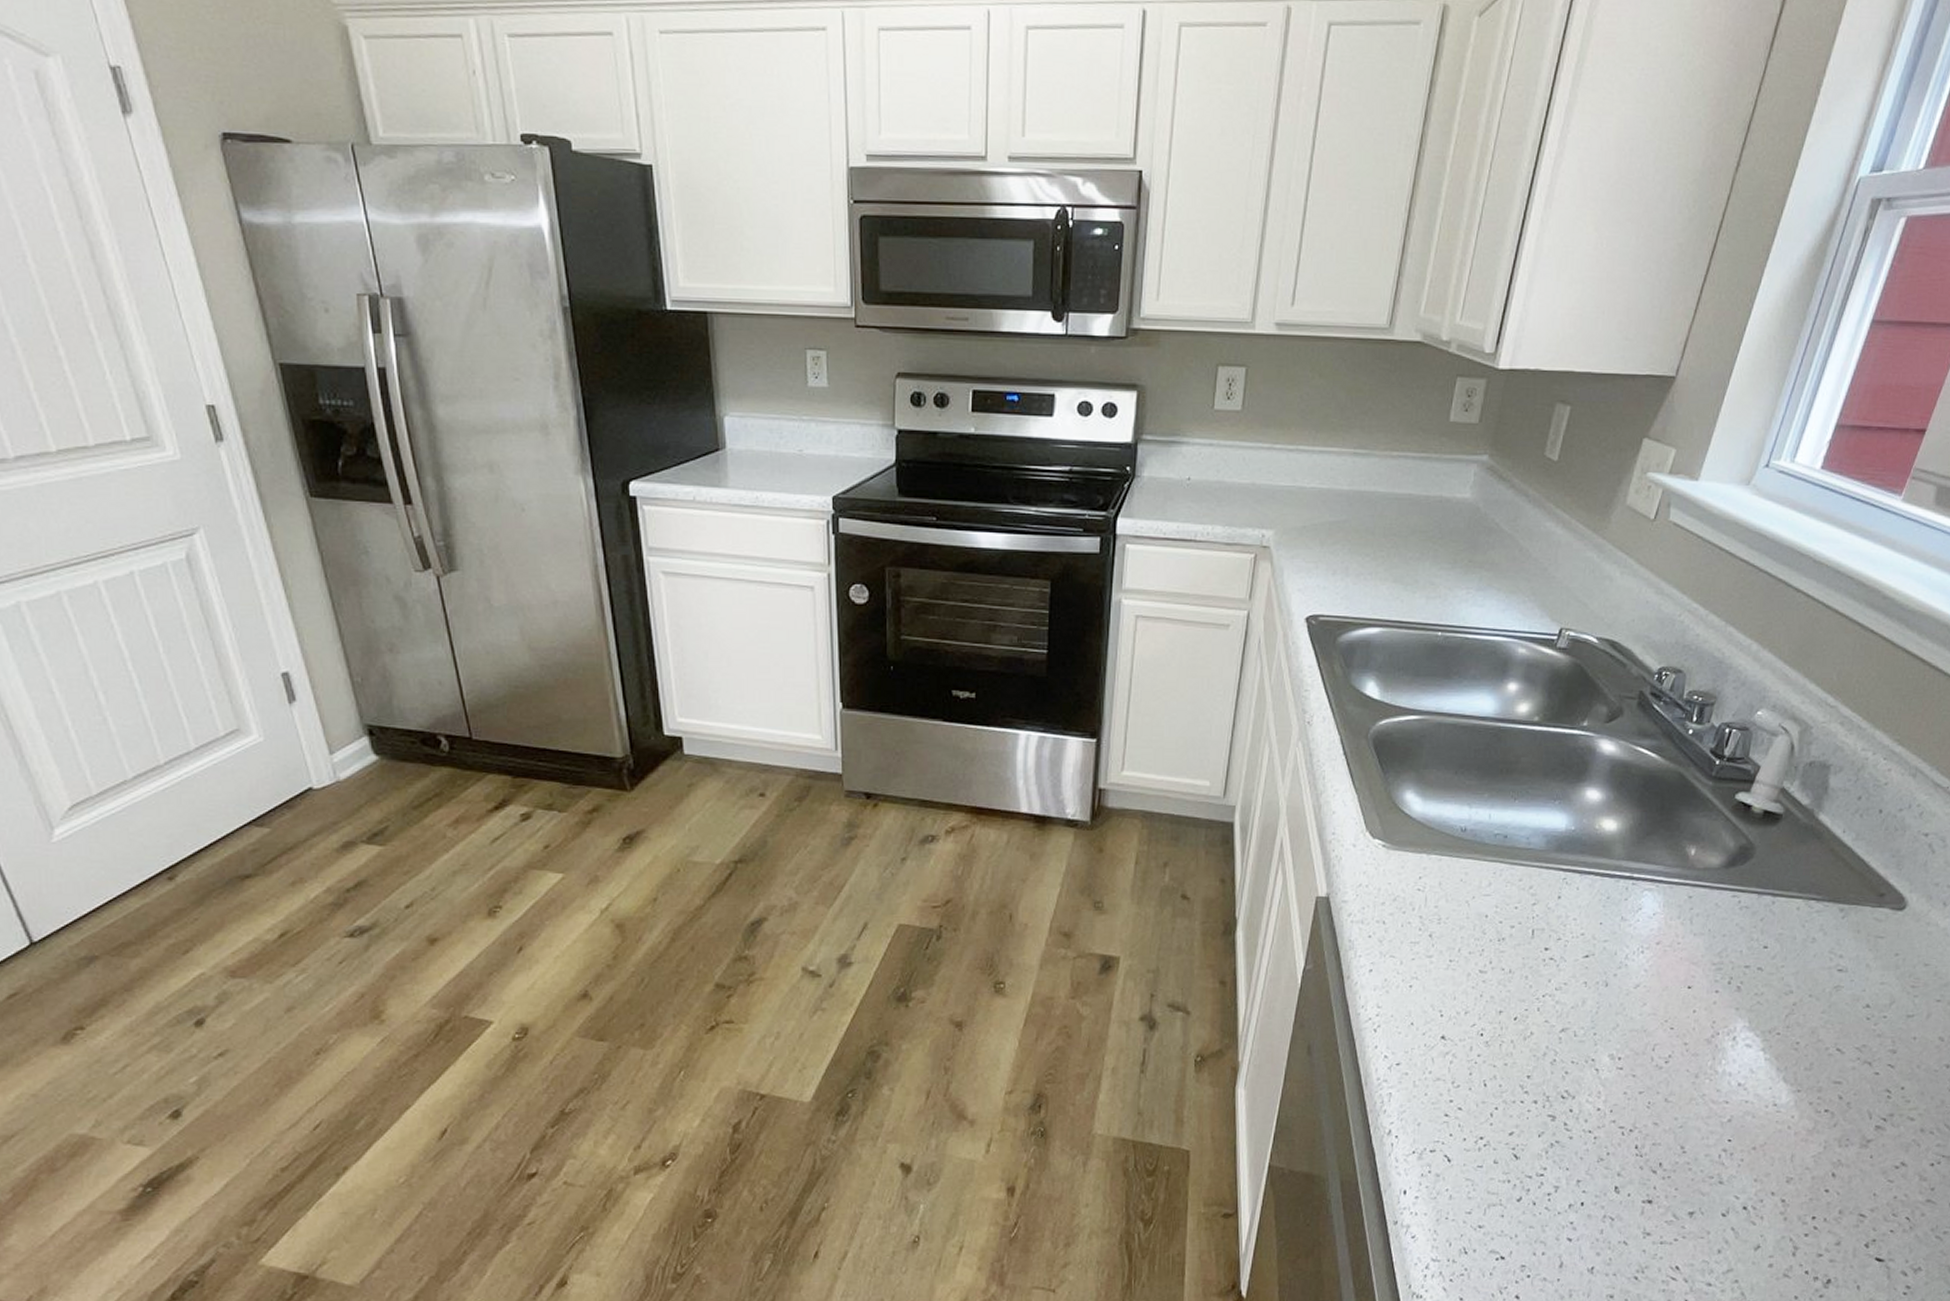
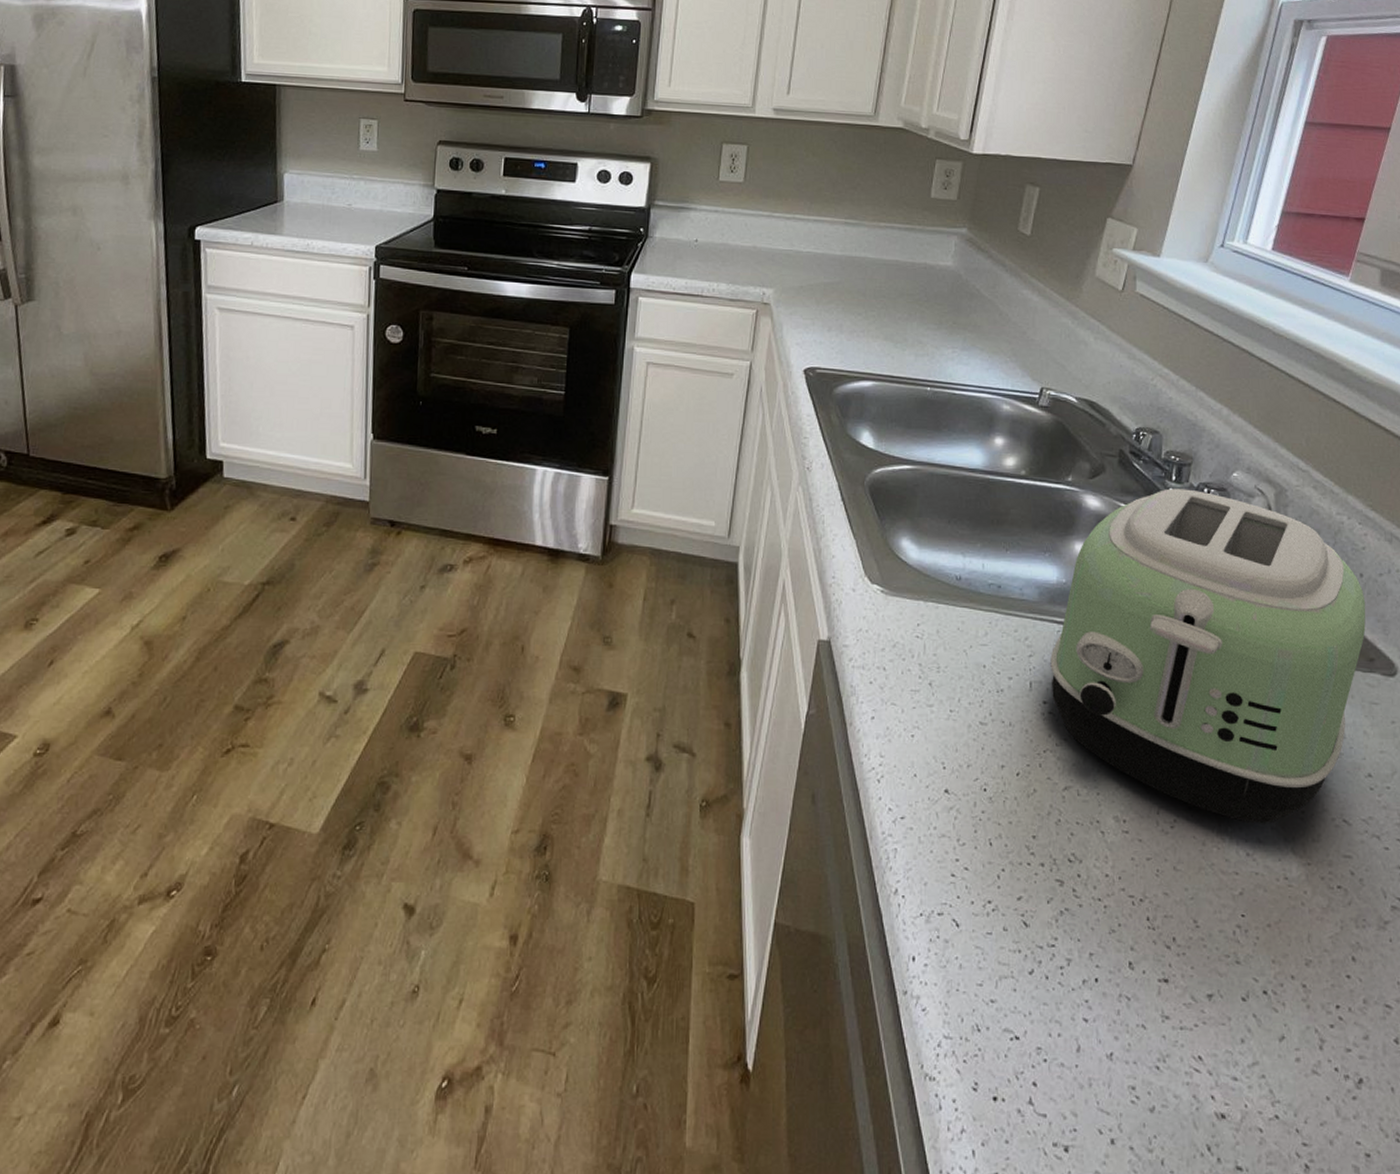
toaster: none [1554,730,1882,1056] -> present [1050,488,1366,824]

